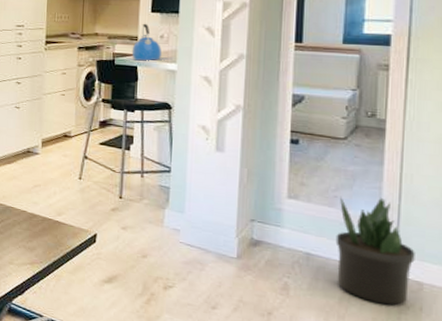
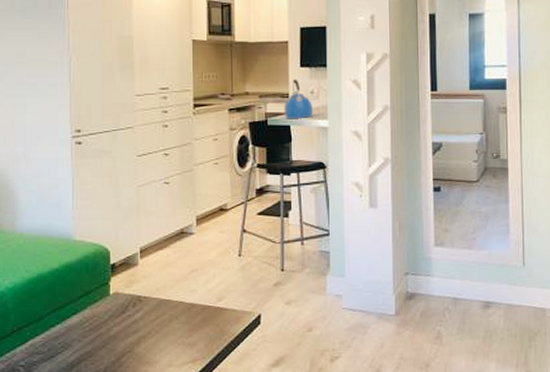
planter: present [335,197,415,305] -> none [476,233,538,336]

